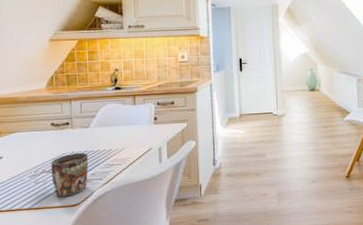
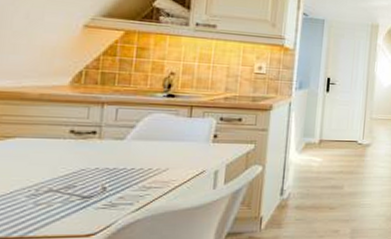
mug: present [51,152,89,197] -> none [60,169,118,224]

